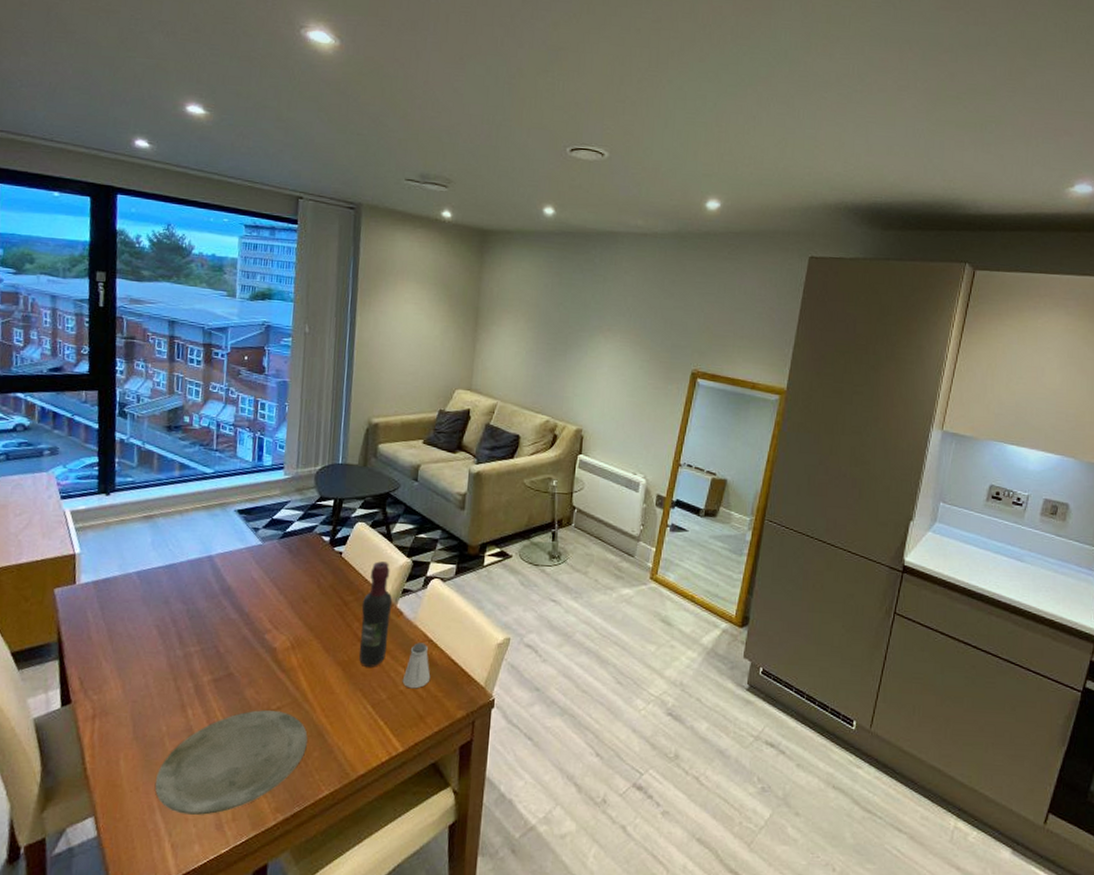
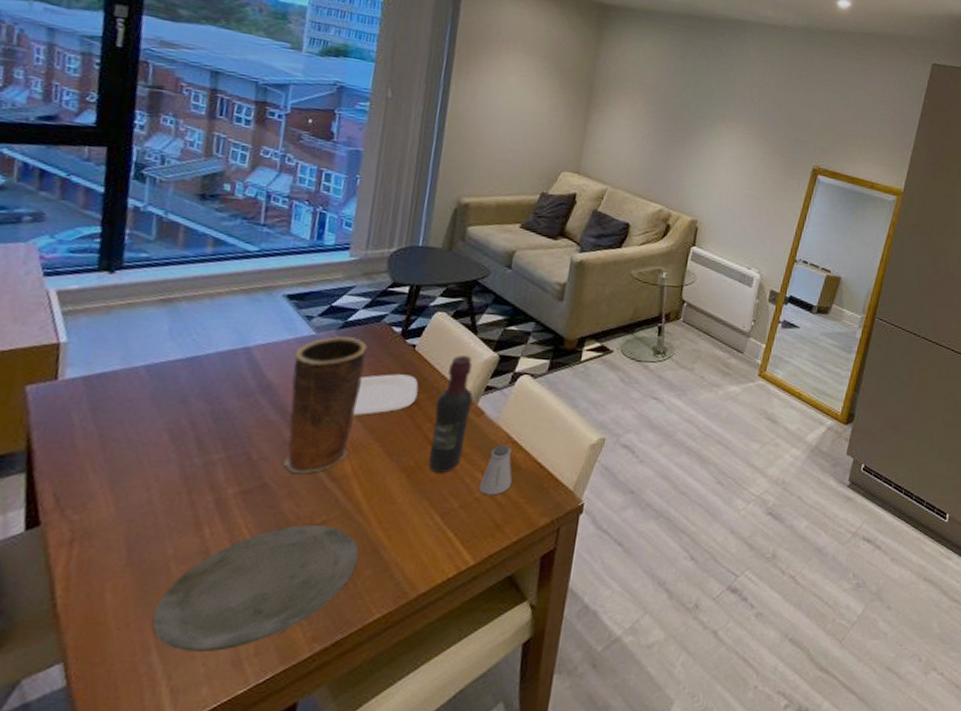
vase: none [244,545,303,666] -> present [284,336,368,474]
plate: none [295,578,347,616] -> present [352,374,419,417]

